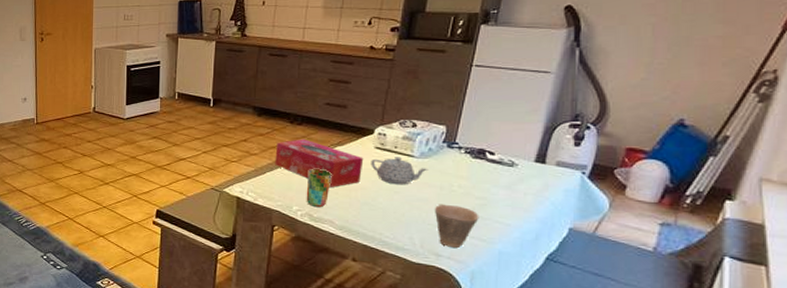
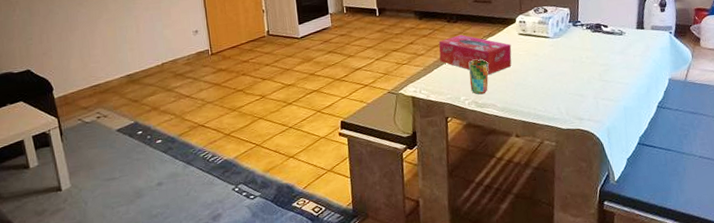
teapot: present [371,157,429,185] -> none [517,39,562,64]
cup: present [434,205,479,249] -> none [571,74,606,111]

